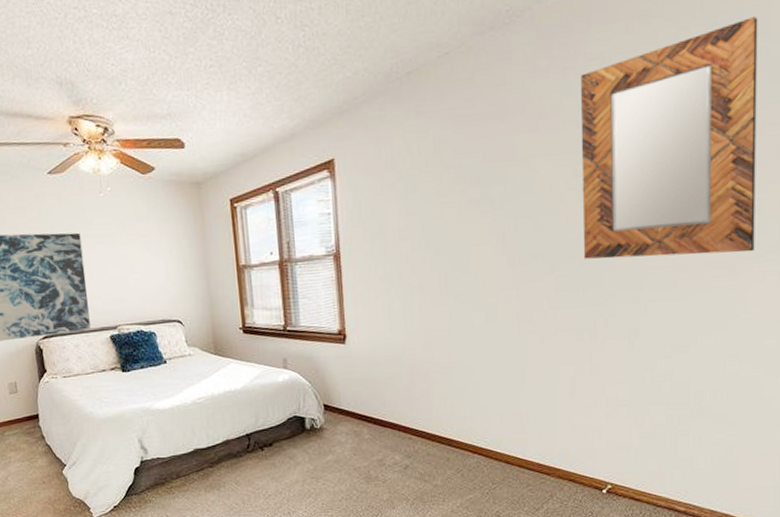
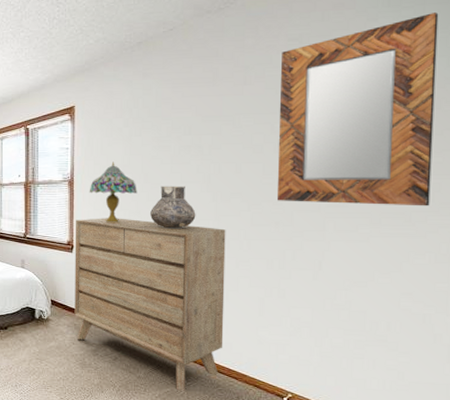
dresser: none [345,295,531,496] -> present [74,218,226,391]
table lamp: none [360,226,419,304] -> present [89,162,137,223]
vase: none [436,249,491,304] -> present [150,185,196,229]

